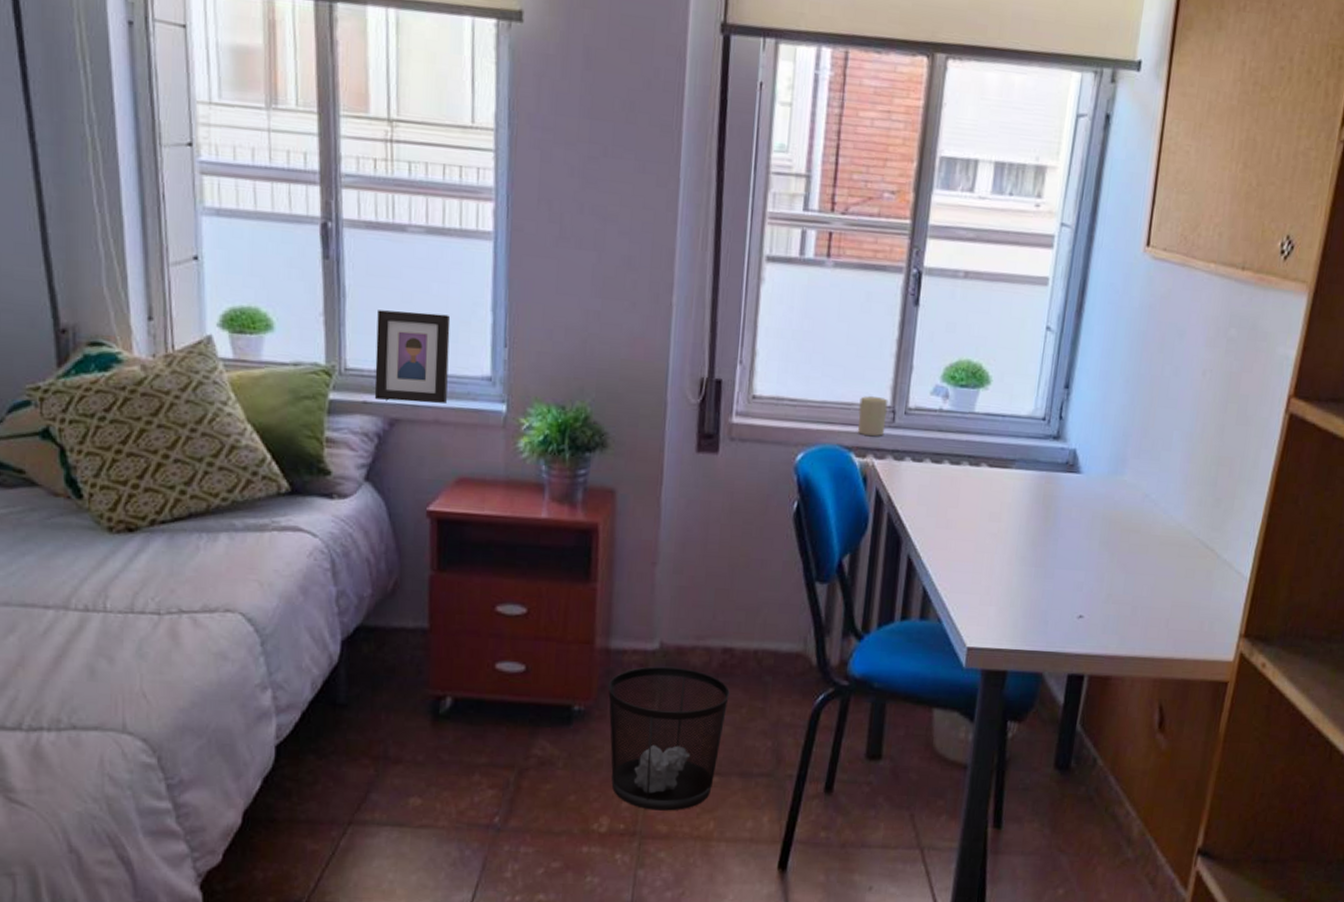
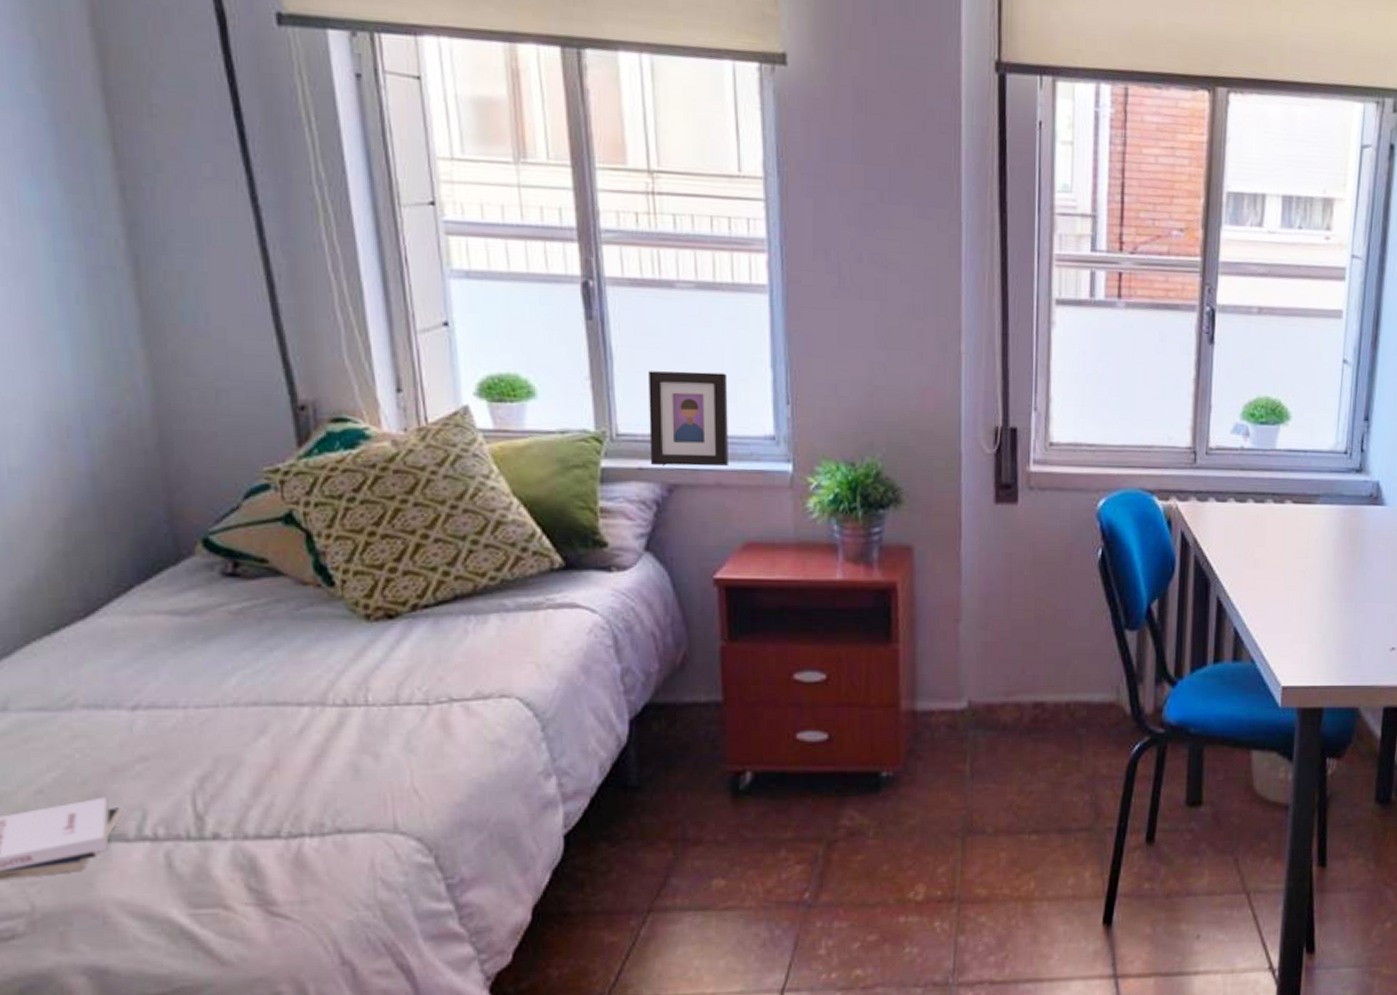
waste bin: present [607,666,730,811] -> none [916,725,1043,874]
candle: present [858,396,888,436] -> none [1159,438,1188,478]

